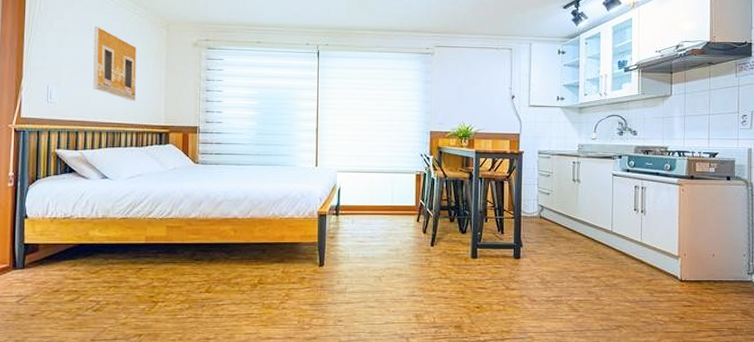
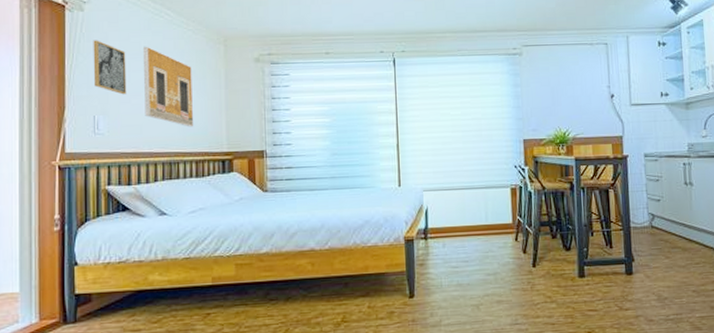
wall art: none [48,18,79,69] -> present [93,40,127,95]

